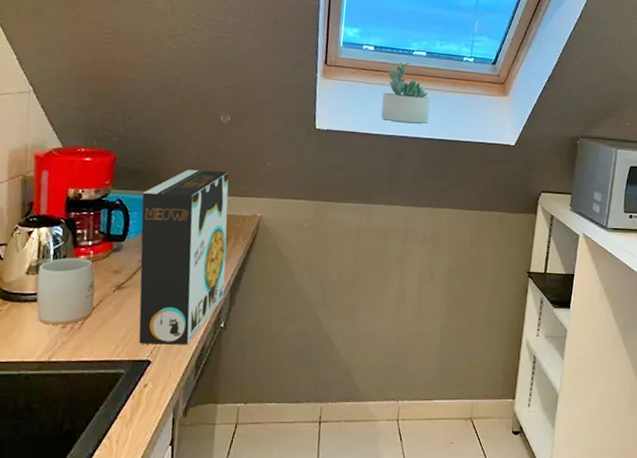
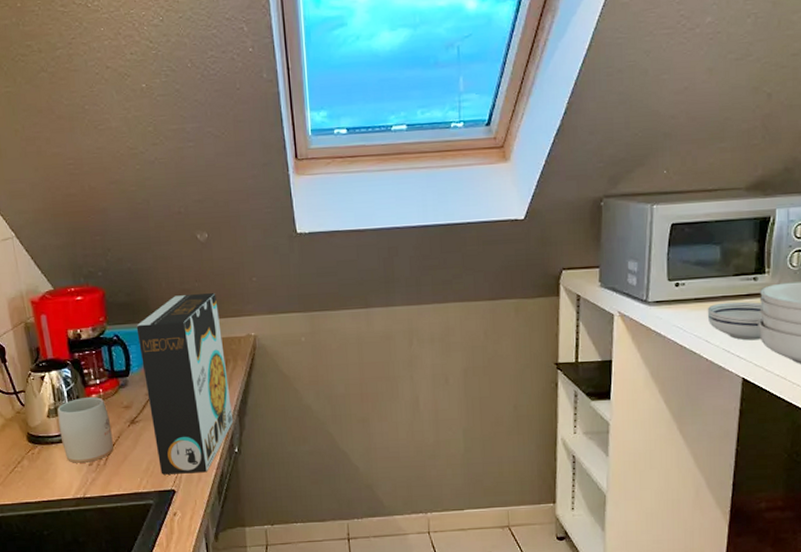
succulent plant: present [381,62,430,124] -> none [364,140,419,212]

